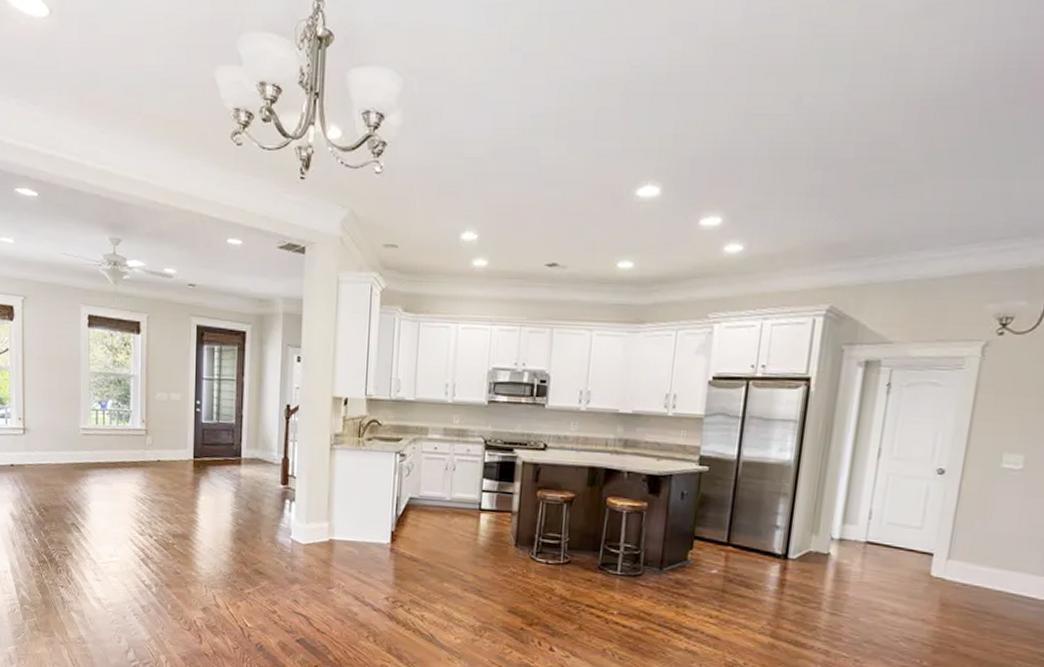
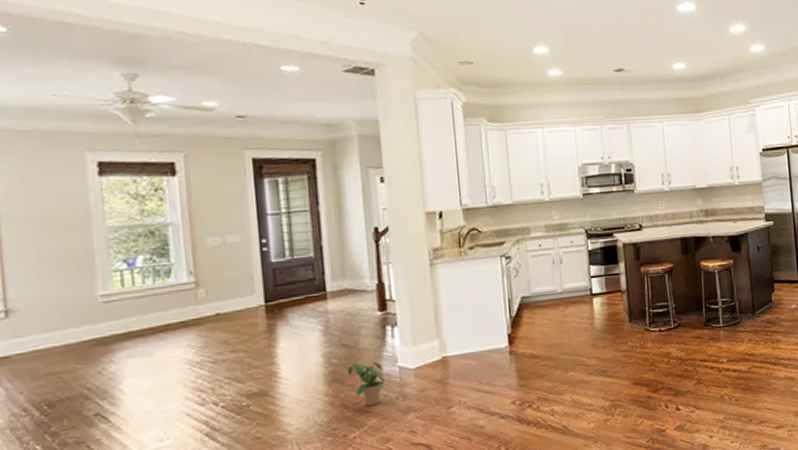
potted plant: none [249,527,279,569] -> present [346,362,386,407]

